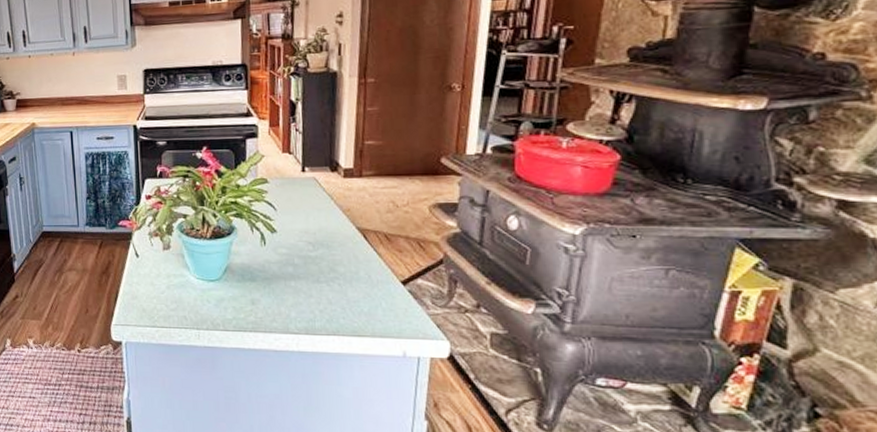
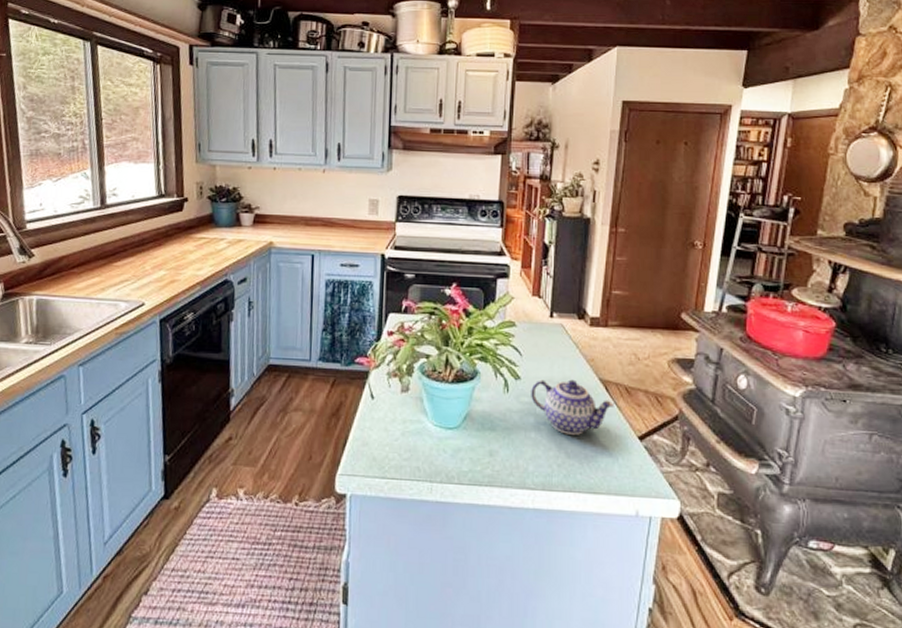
teapot: none [288,230,374,282] -> present [531,379,614,435]

